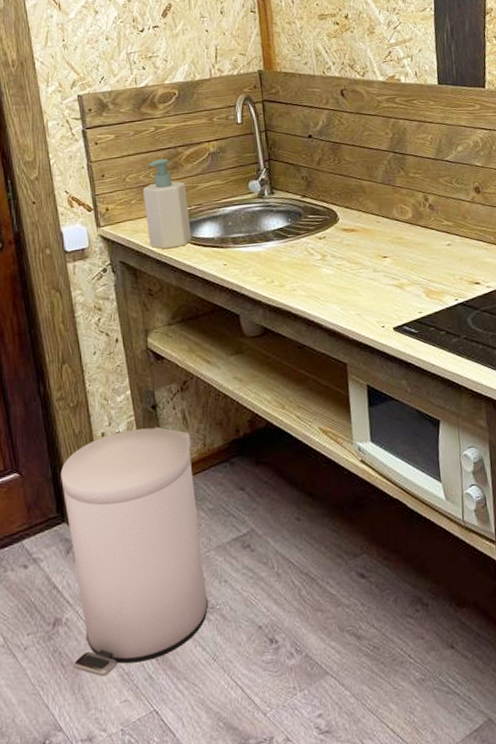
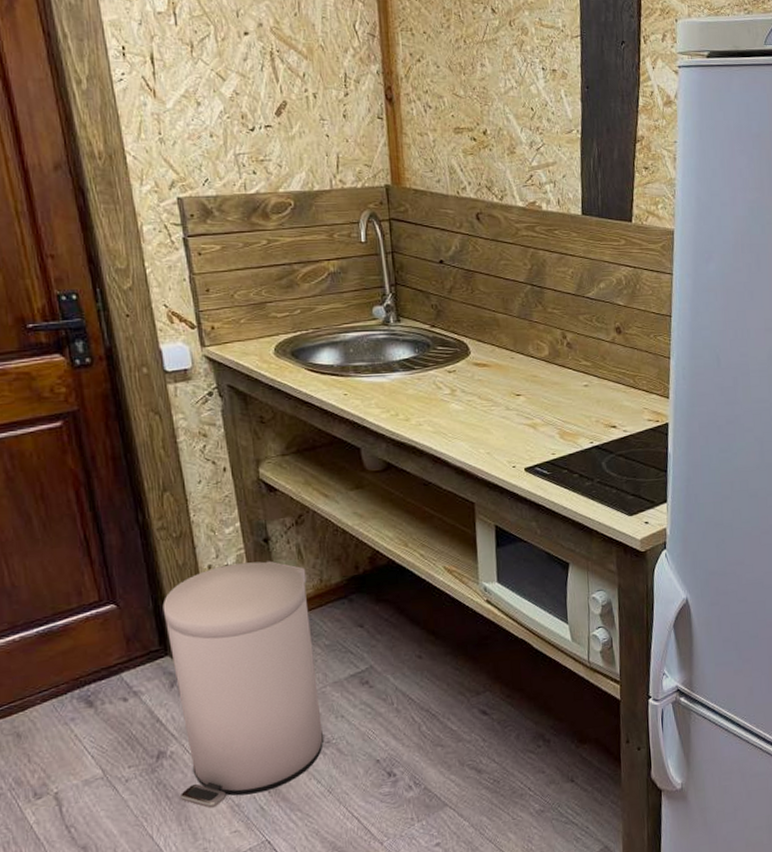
soap bottle: present [143,159,192,250] -> none [254,276,309,375]

